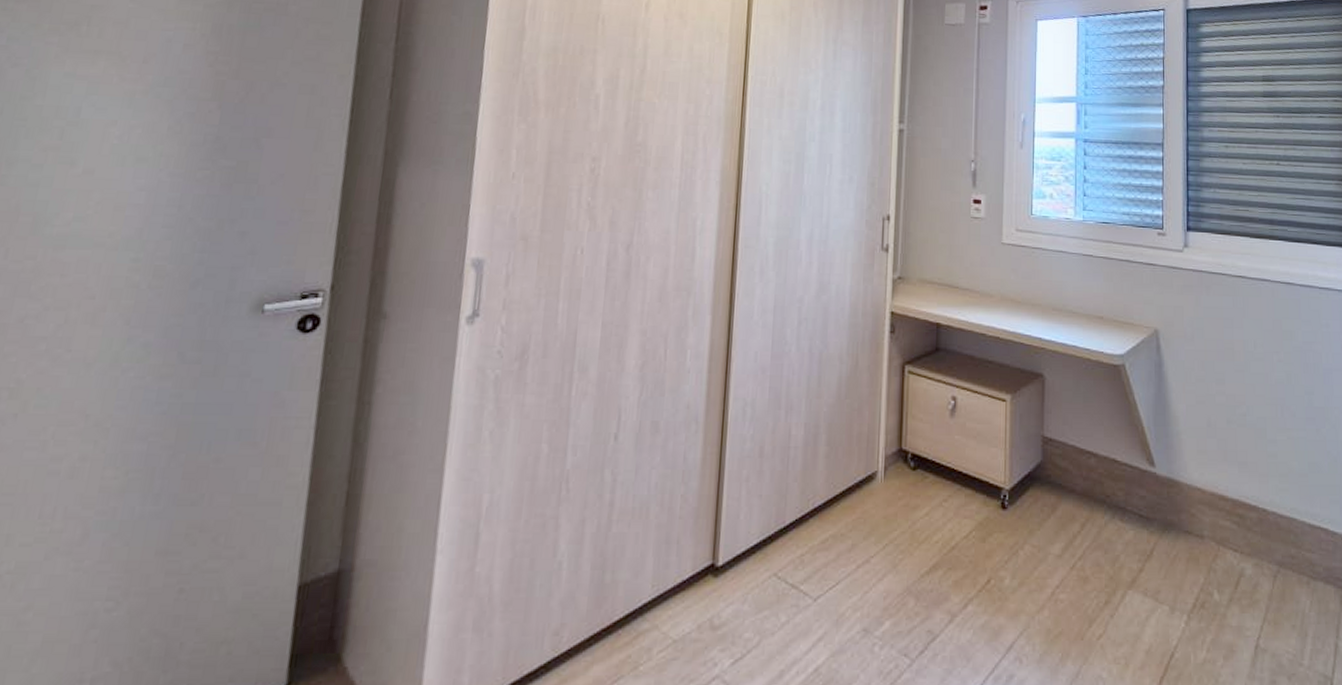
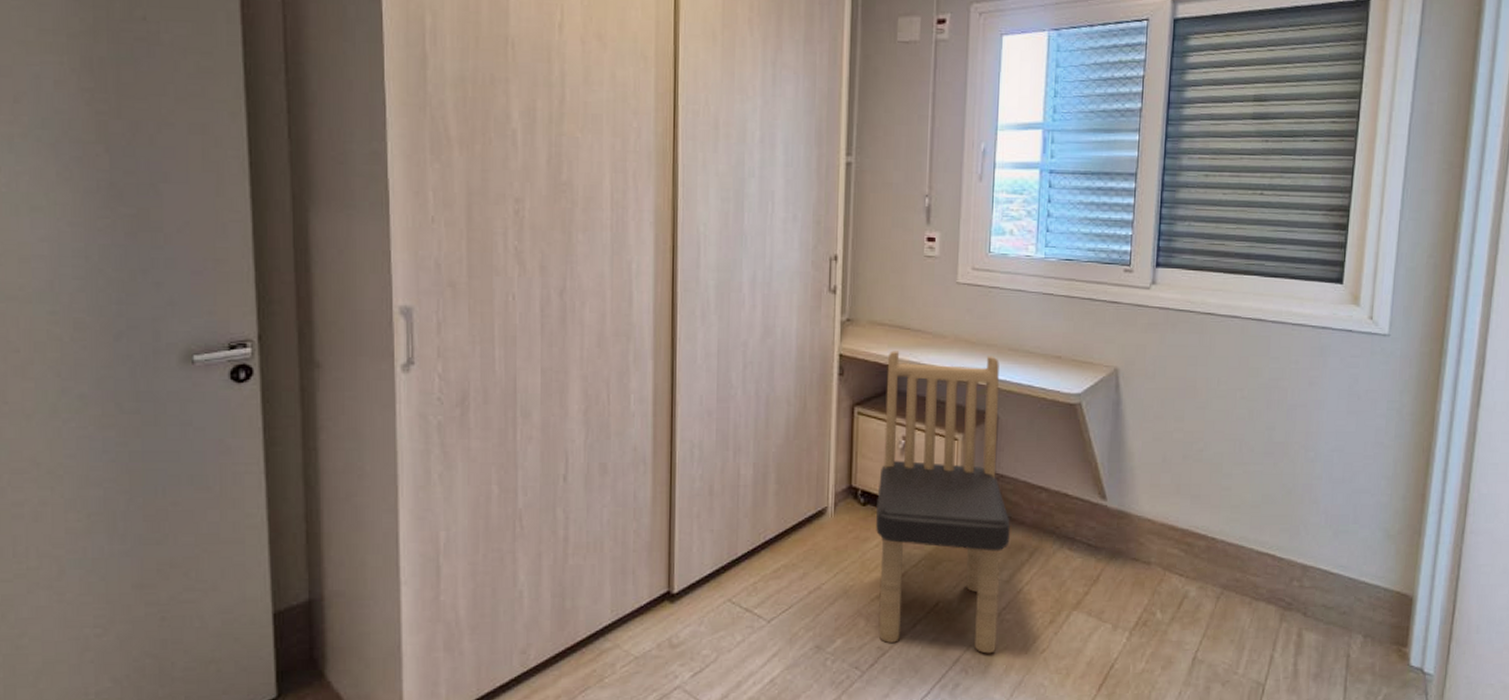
dining chair: none [926,309,1060,640] -> present [876,350,1010,654]

